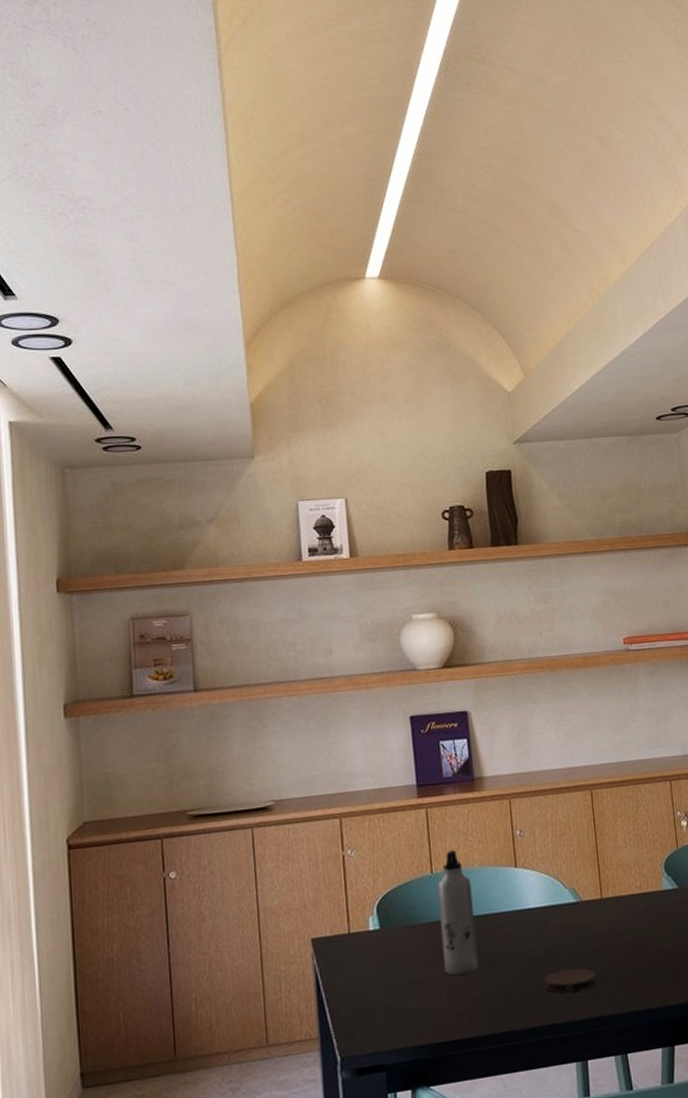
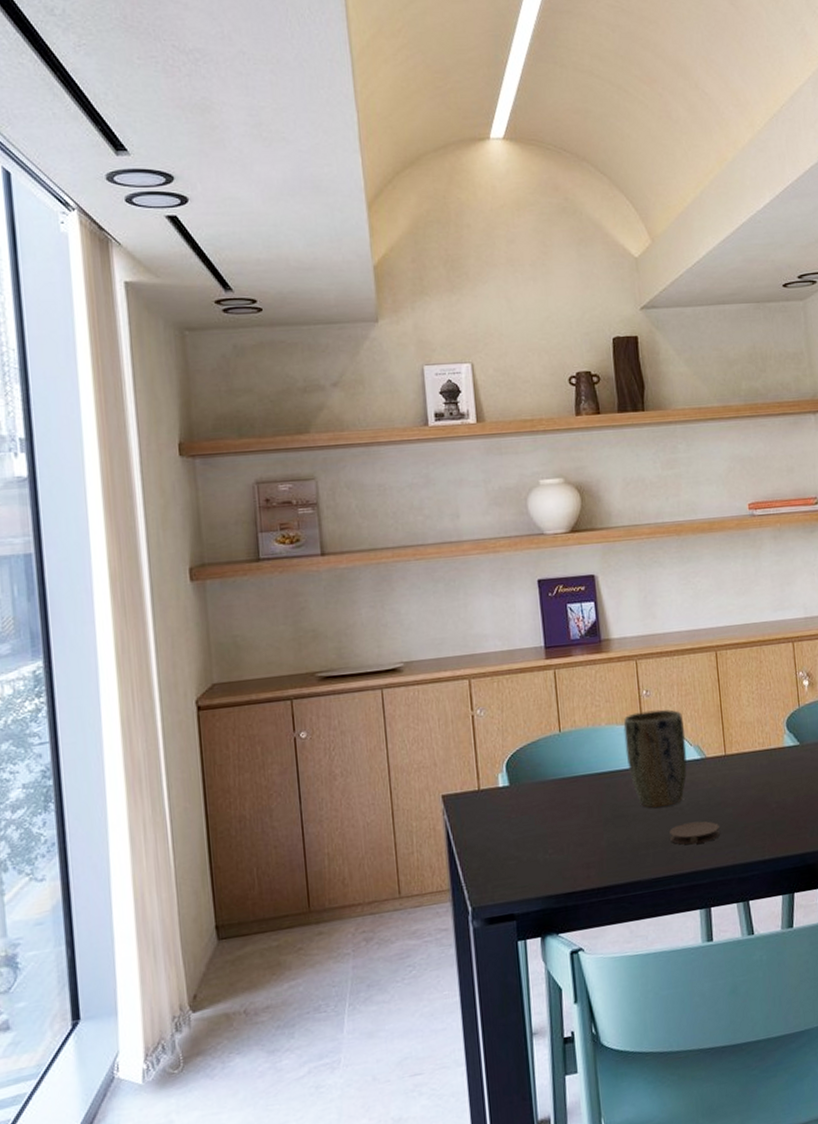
water bottle: present [437,849,478,976] -> none [565,709,605,830]
plant pot: none [496,850,562,954] -> present [623,709,687,808]

